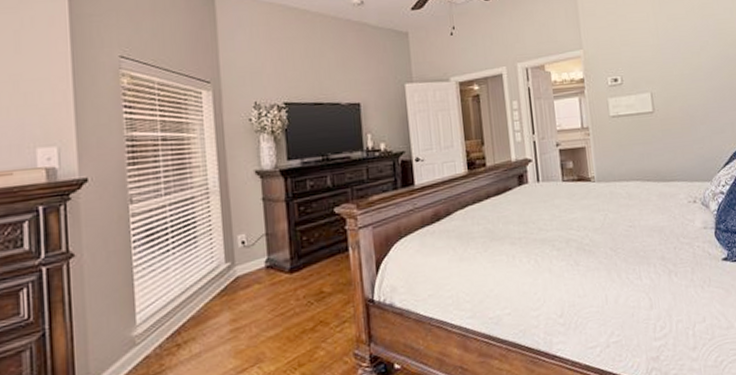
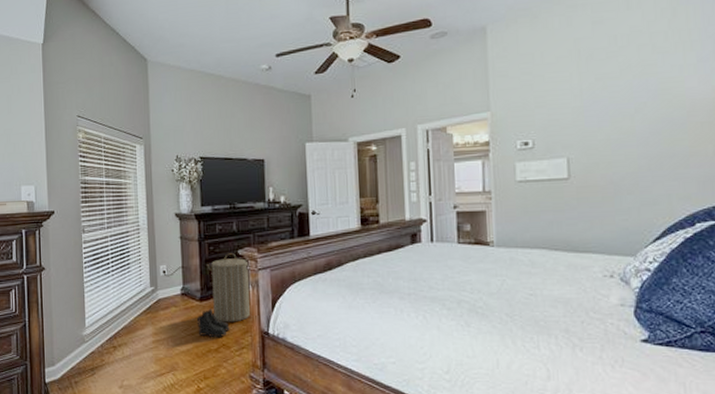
boots: none [286,280,328,315] -> present [196,308,230,338]
laundry hamper: none [297,212,352,295] -> present [207,253,251,322]

